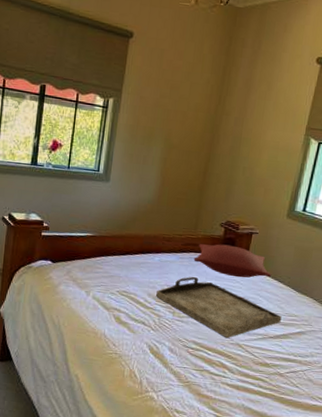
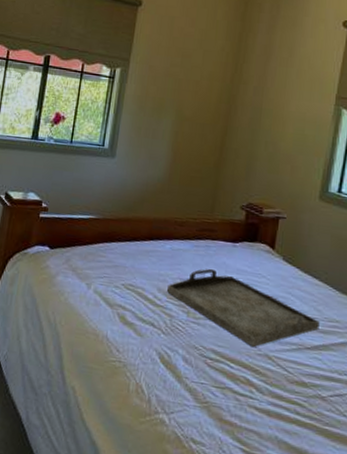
pillow: present [193,243,272,278] -> none [210,229,305,272]

